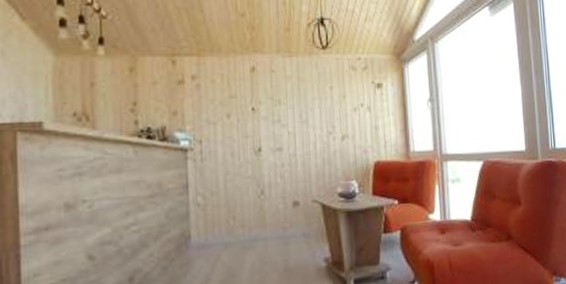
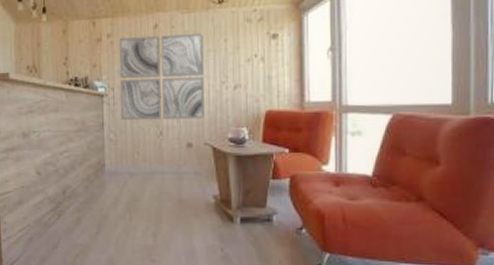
wall art: none [208,79,312,179] -> present [119,34,204,120]

